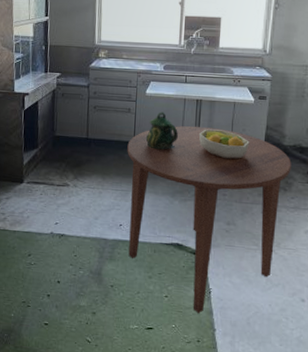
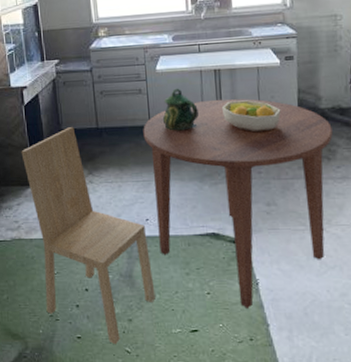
dining chair: none [16,134,120,333] -> present [21,127,156,344]

